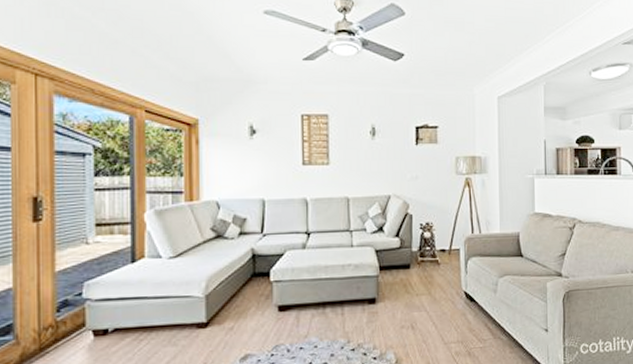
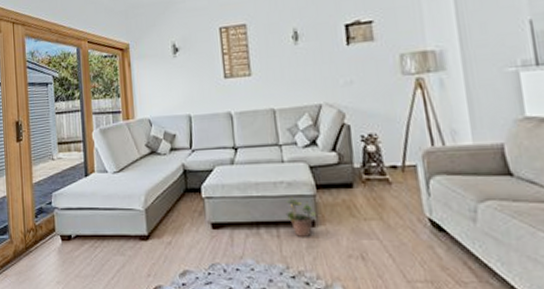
potted plant: none [351,277,378,314] -> present [285,196,317,237]

